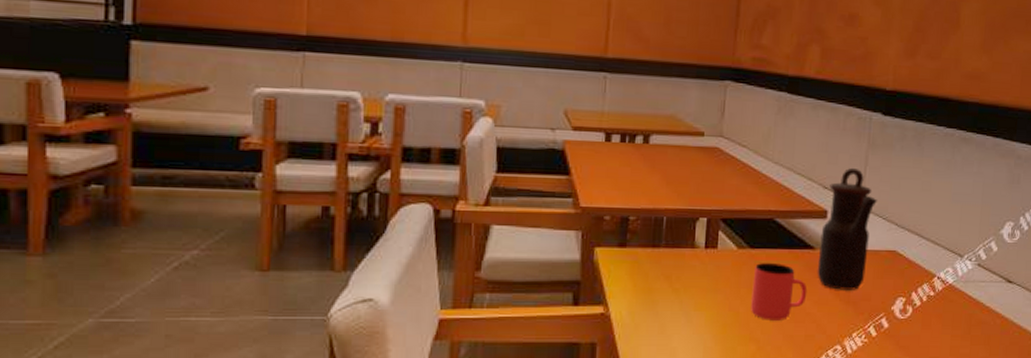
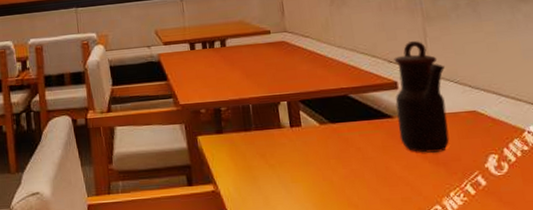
cup: present [751,262,808,321] -> none [339,133,395,187]

